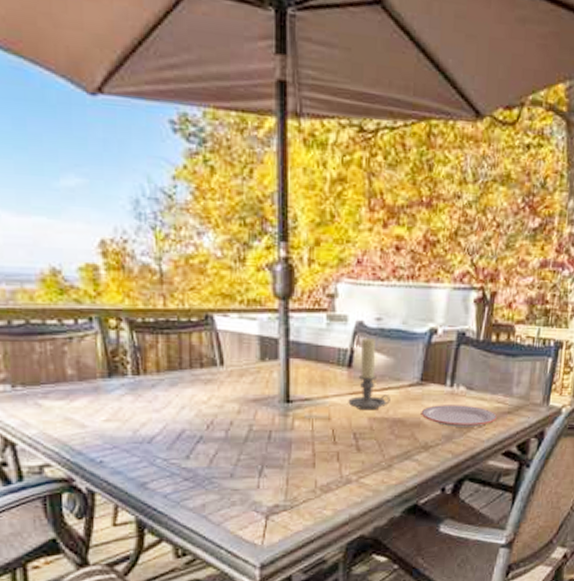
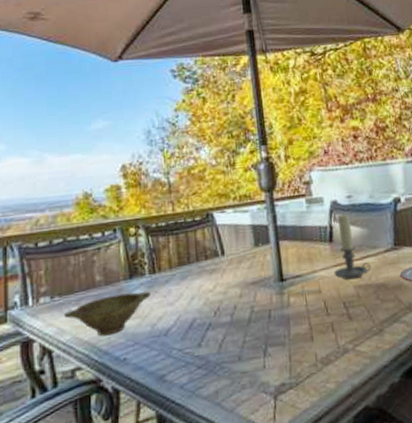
bowl: none [29,393,133,435] -> present [64,292,151,336]

